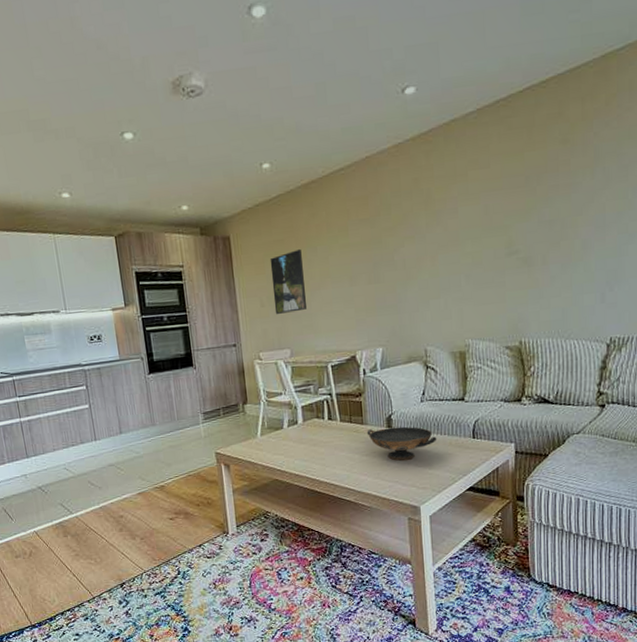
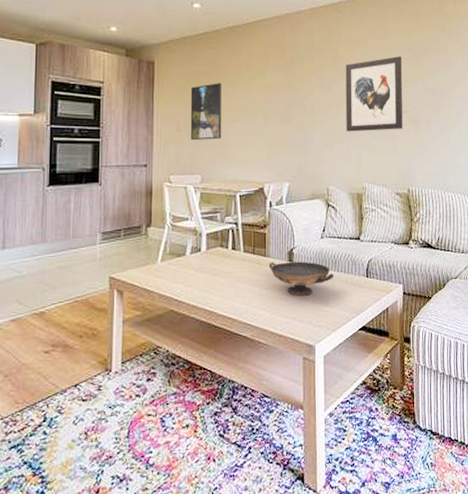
wall art: none [440,185,514,285] -> present [345,56,404,132]

